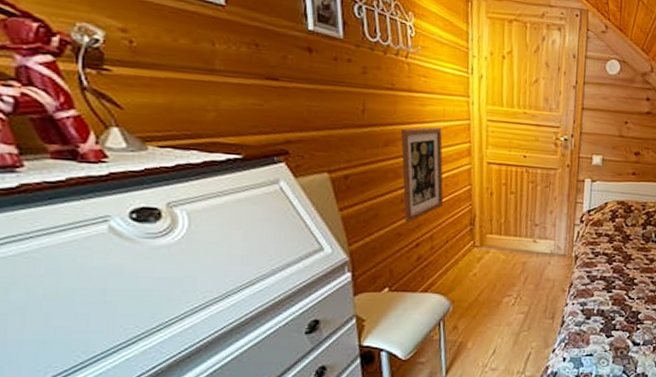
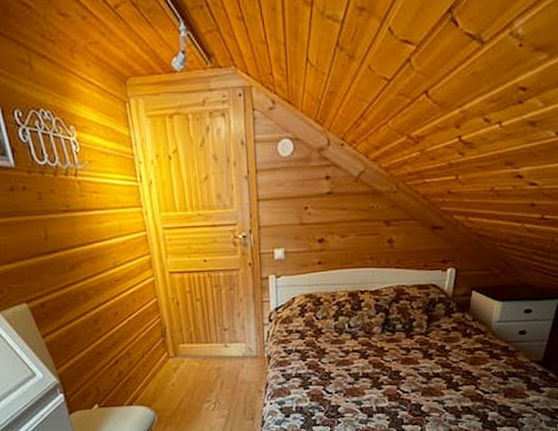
wall art: present [400,127,444,222] -> none [82,243,135,341]

